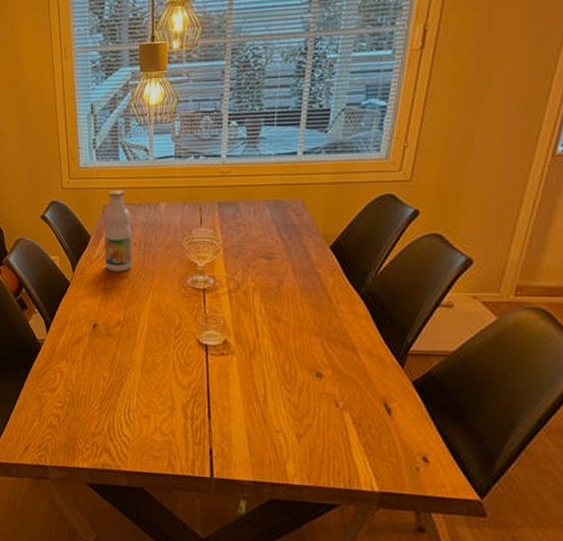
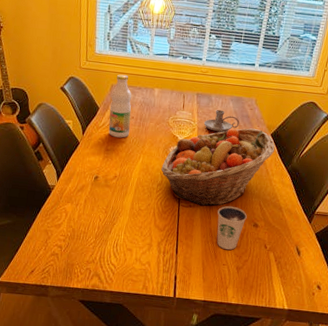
fruit basket: none [178,241,338,354] -> present [161,128,275,206]
candle holder: none [231,220,282,251] -> present [203,109,240,132]
dixie cup: none [262,350,305,411] -> present [217,205,247,250]

